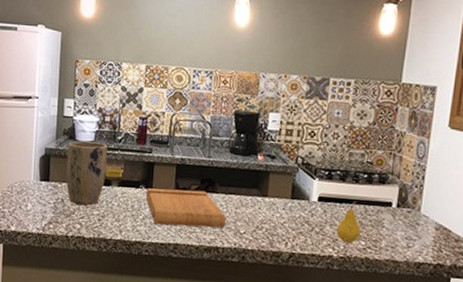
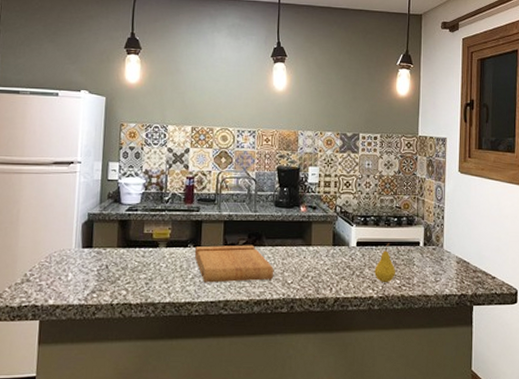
plant pot: present [66,141,108,205] -> none [110,204,155,269]

